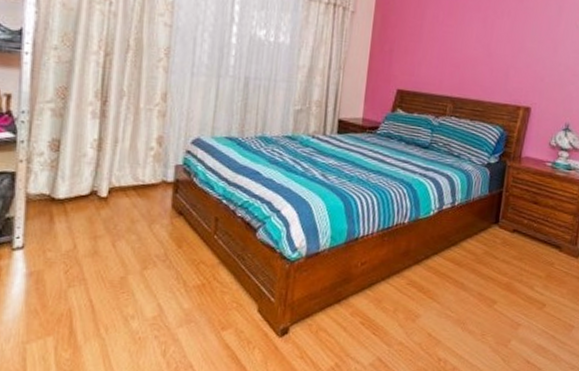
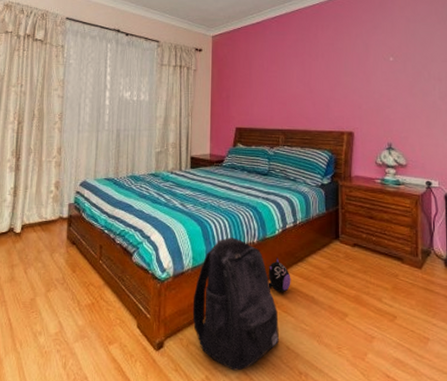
backpack: none [325,216,423,358] -> present [192,237,280,371]
plush toy: none [416,239,442,278] -> present [268,256,291,293]

